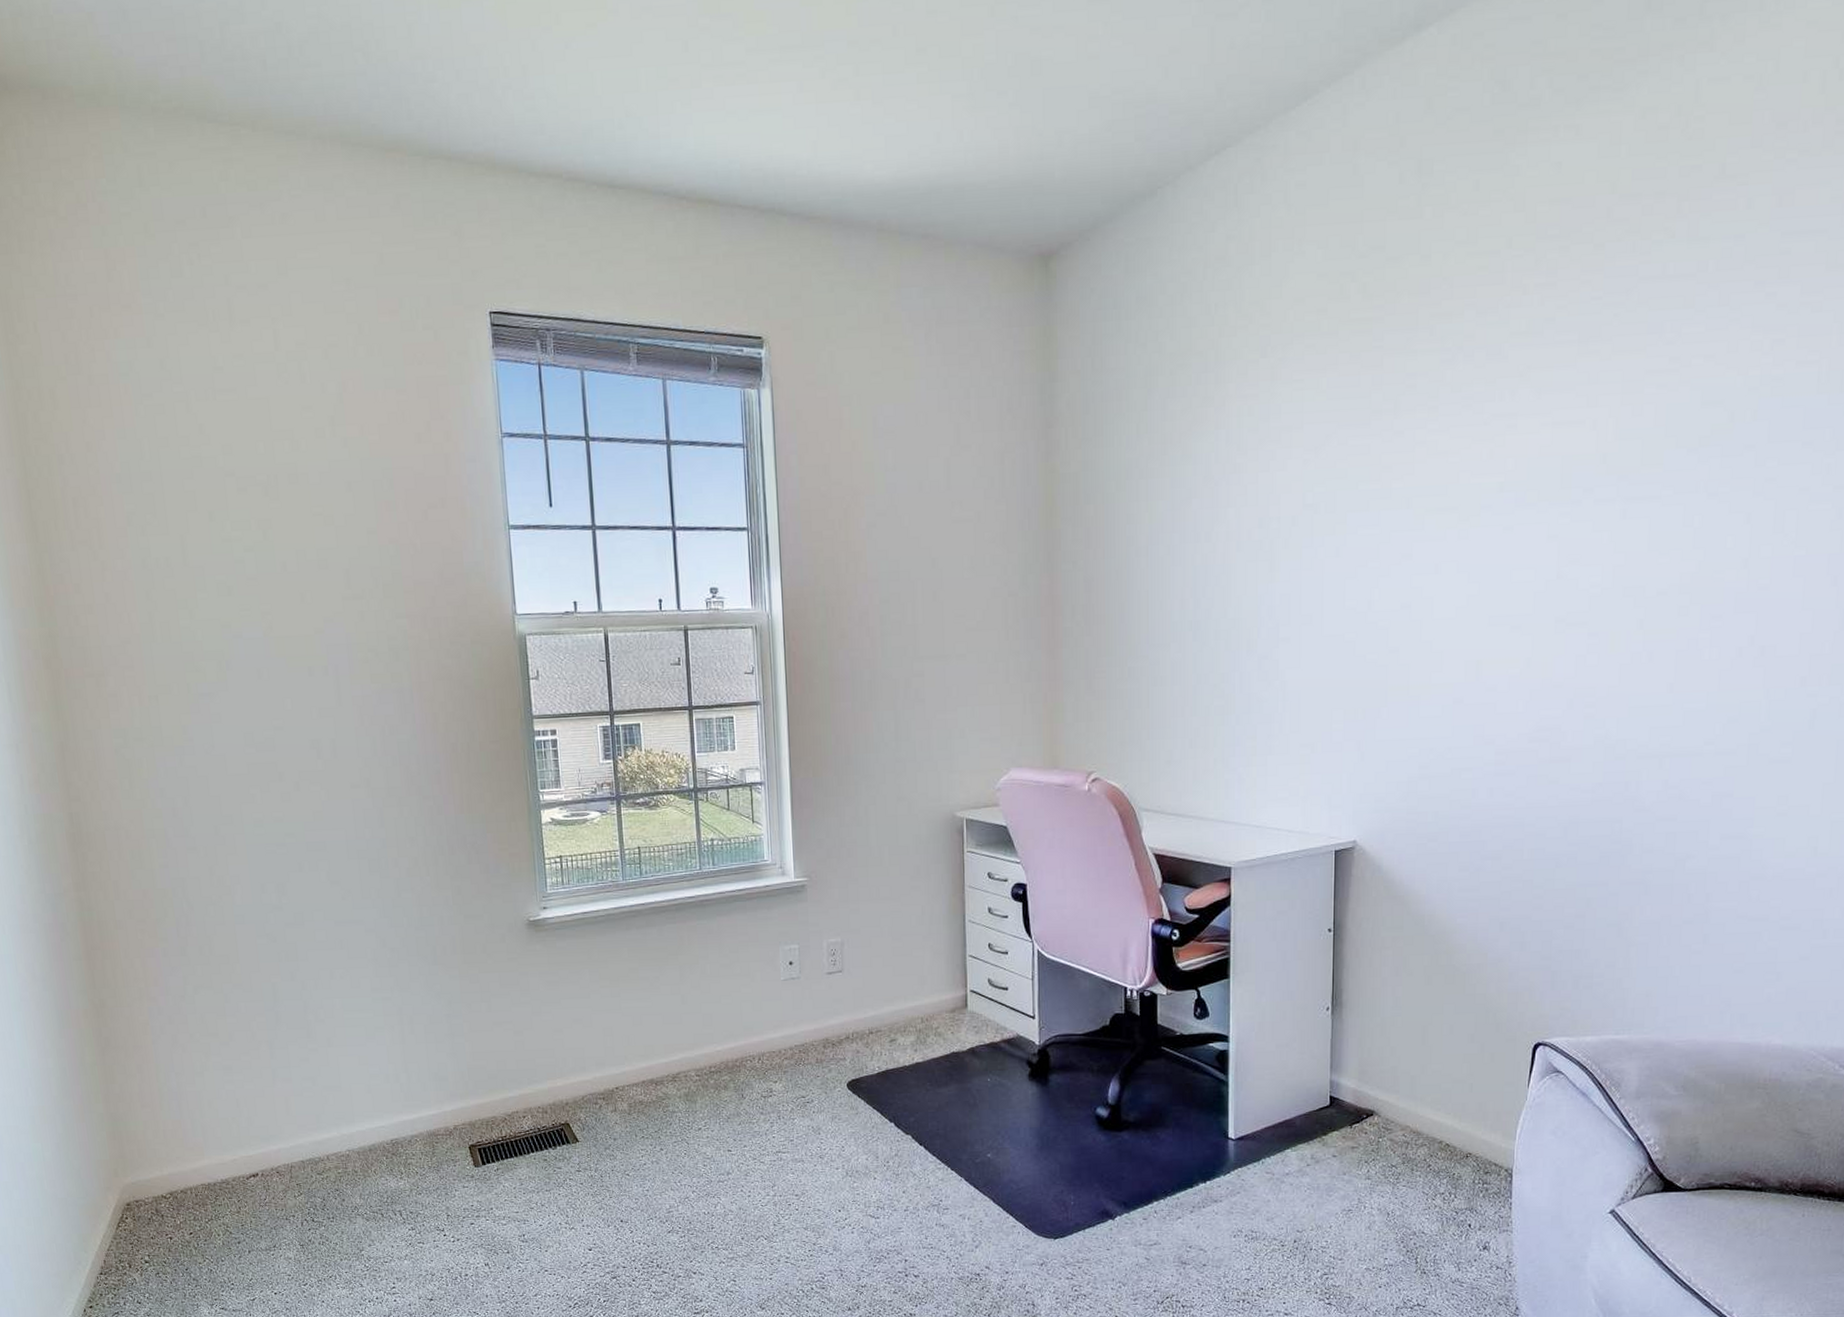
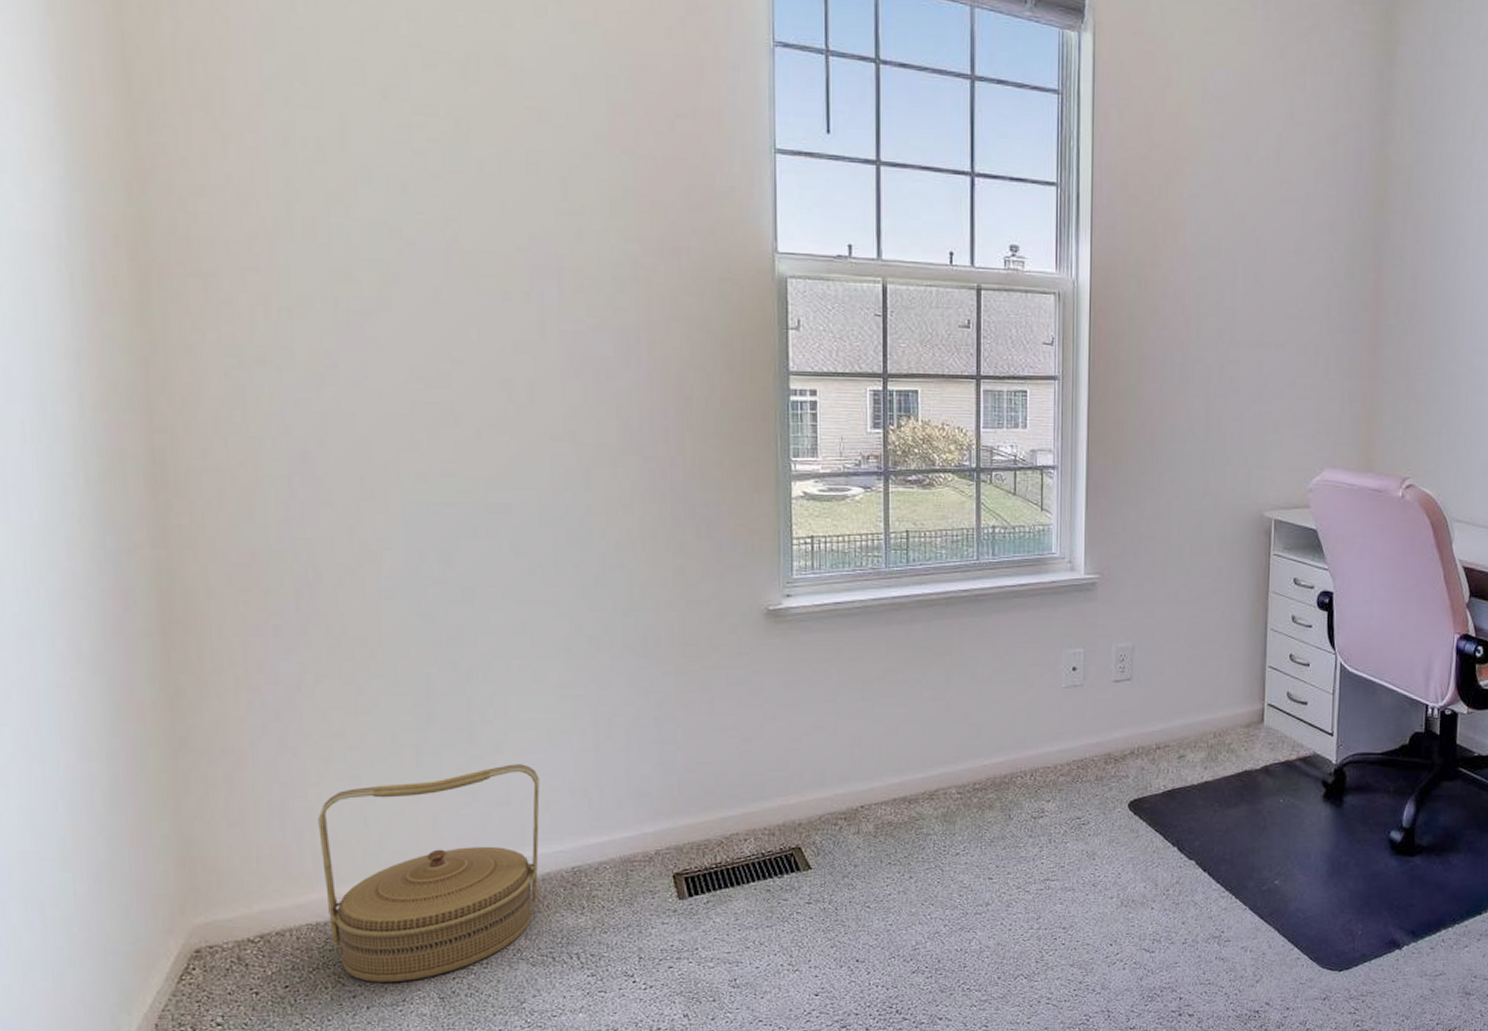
basket: none [203,1055,367,1232] -> present [318,764,540,983]

